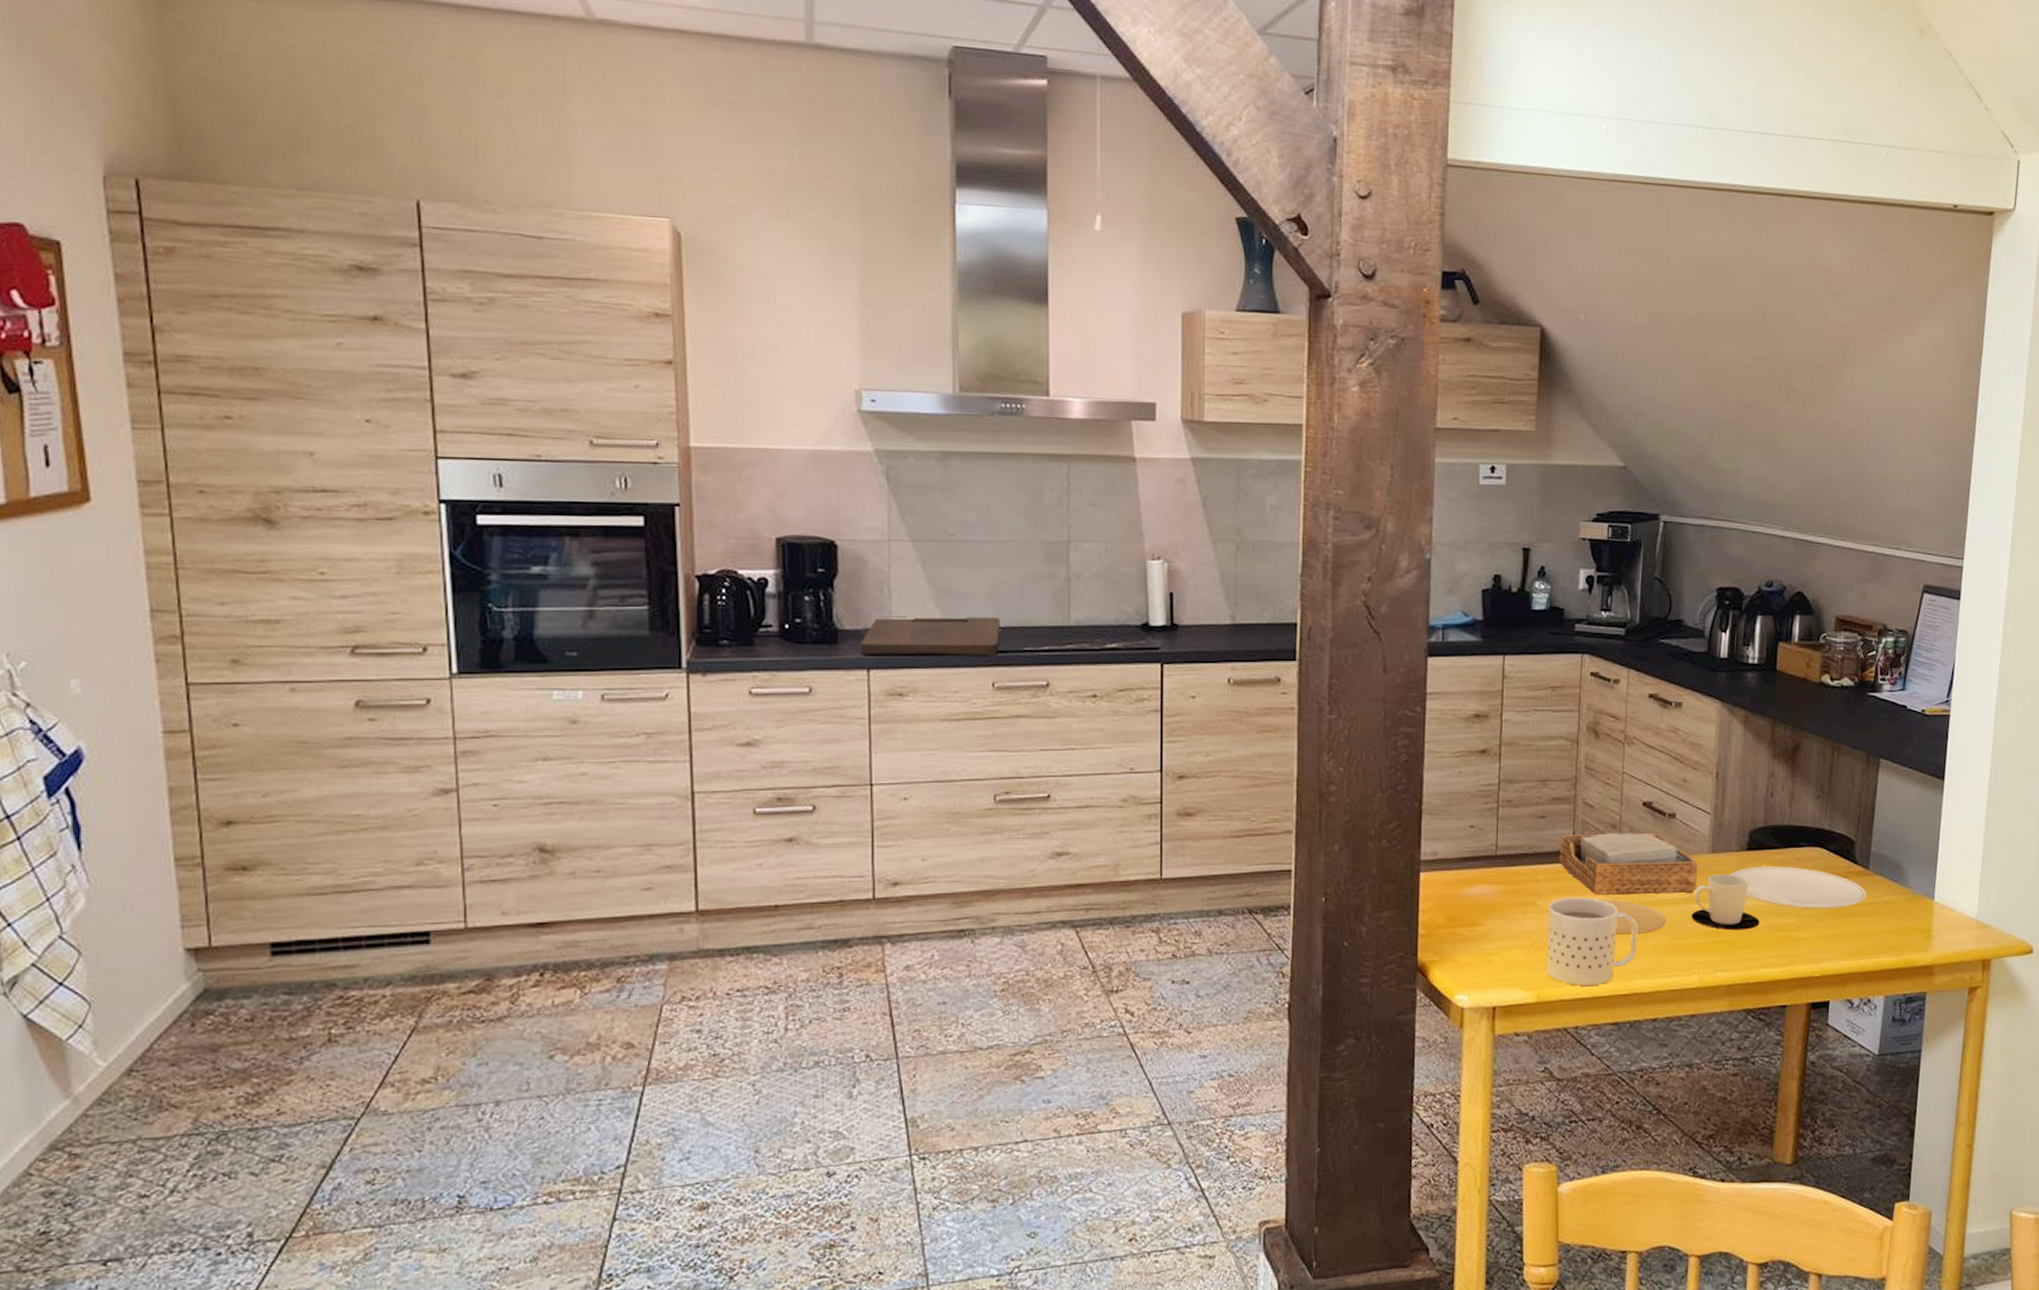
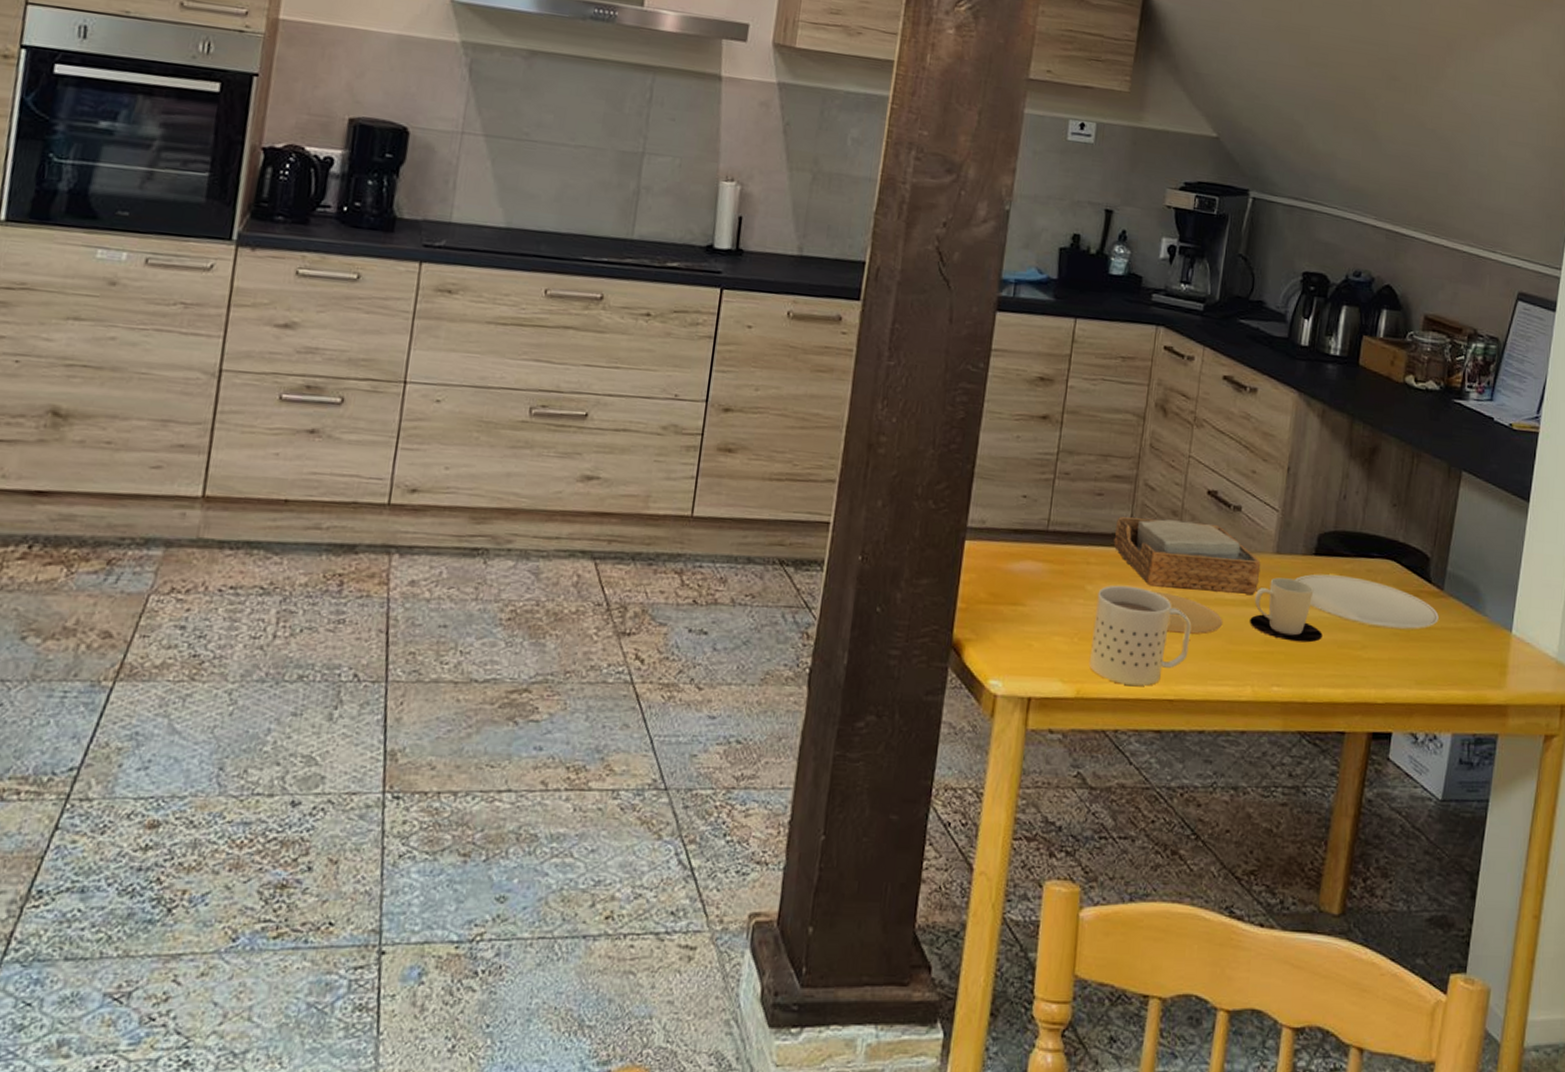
cutting board: present [860,616,1000,656] -> none [415,208,563,262]

